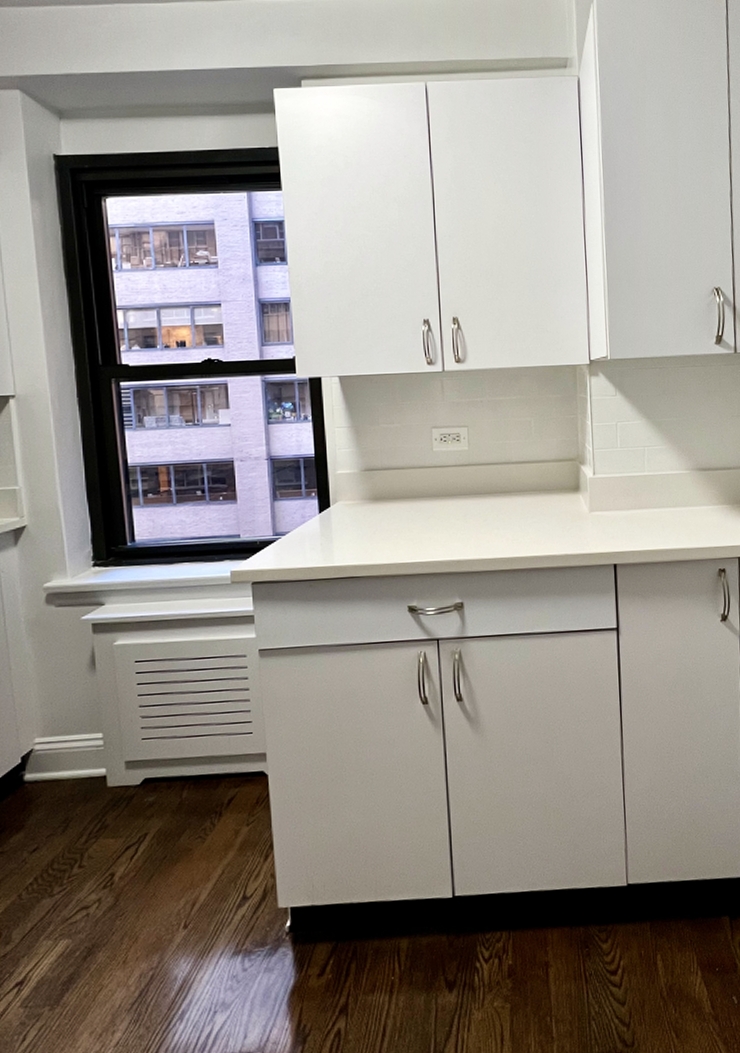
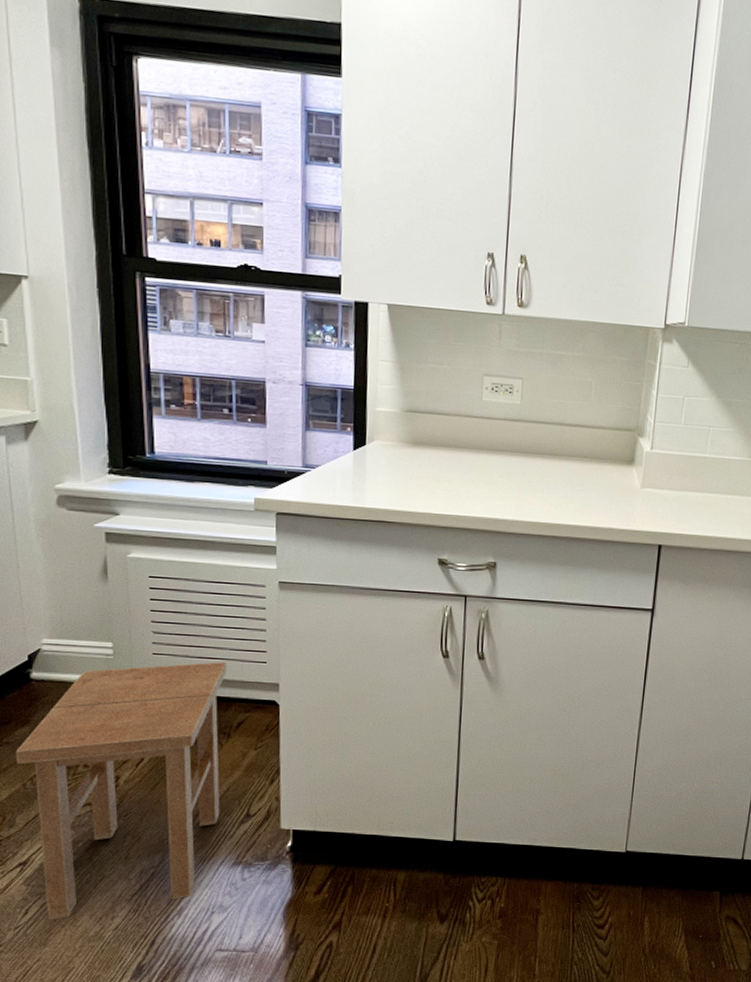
stool: none [11,737,217,1045] -> present [16,661,227,921]

